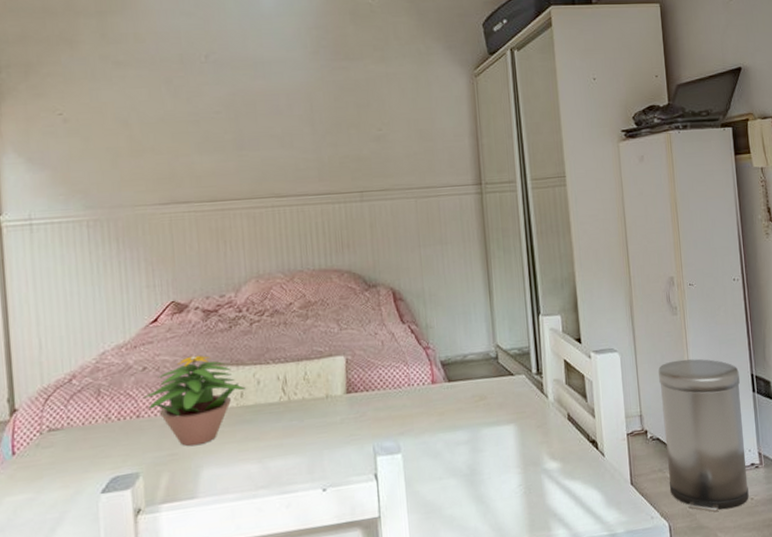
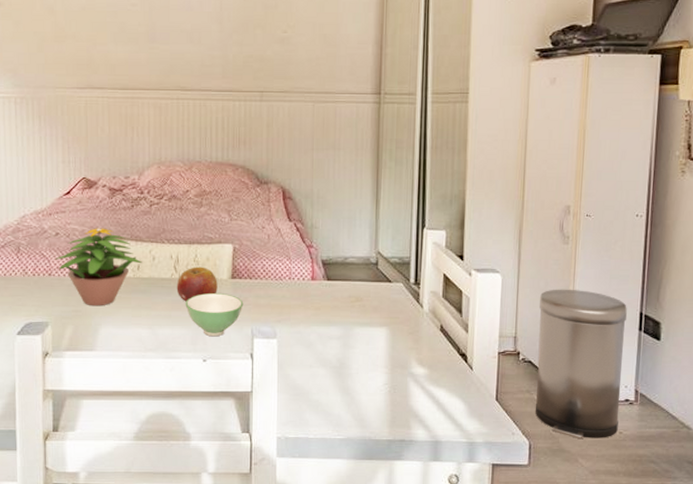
fruit: none [286,384,333,426] -> present [176,267,218,302]
bowl: none [297,411,362,462] -> present [185,293,244,337]

